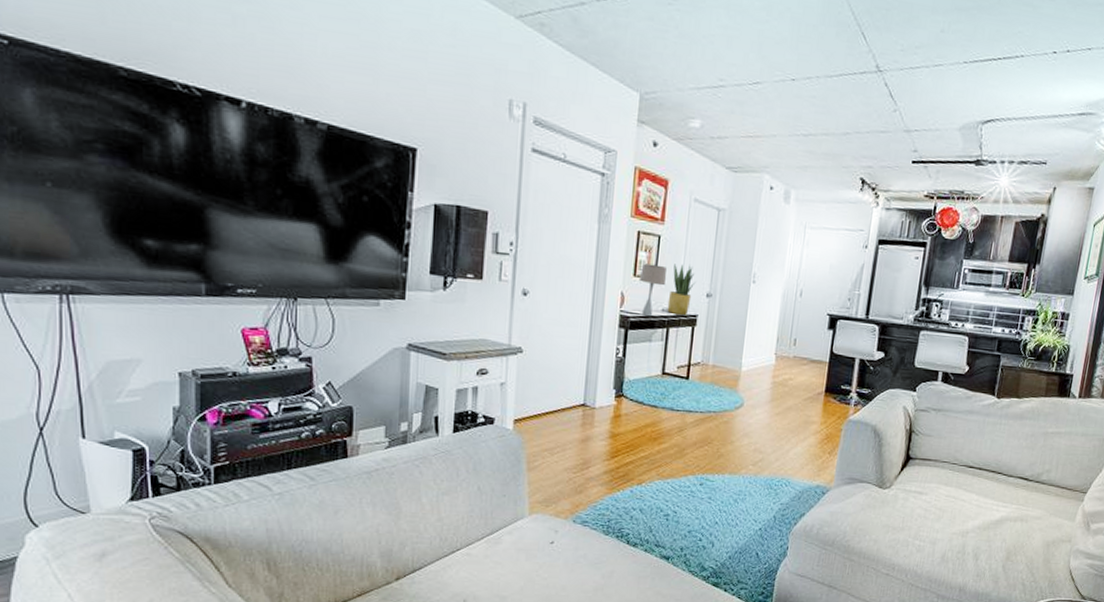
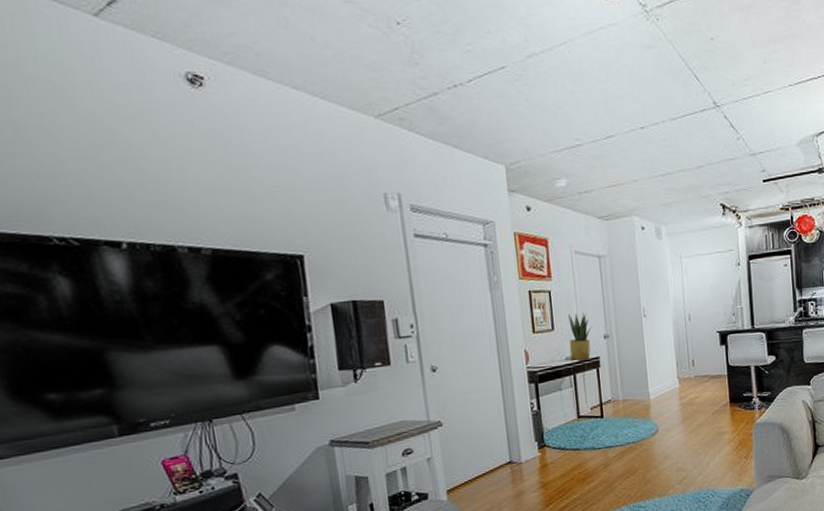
table lamp: present [638,263,666,316] -> none [538,318,564,367]

